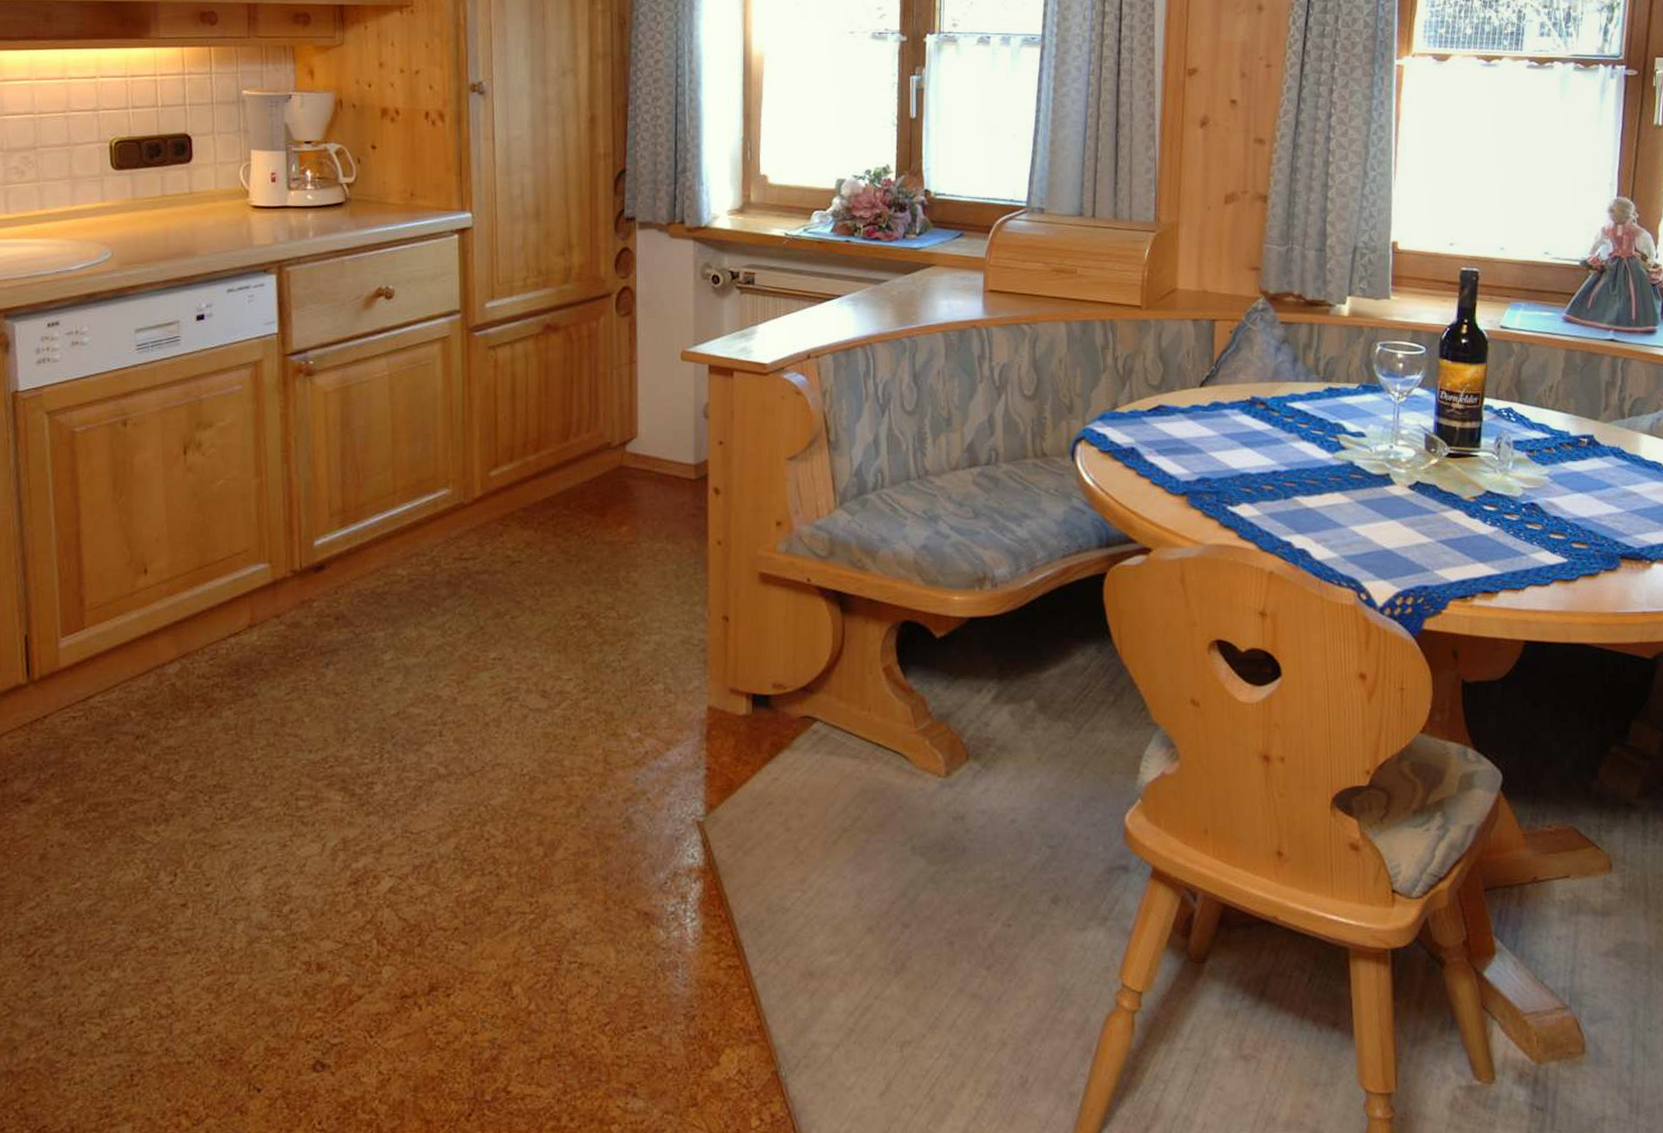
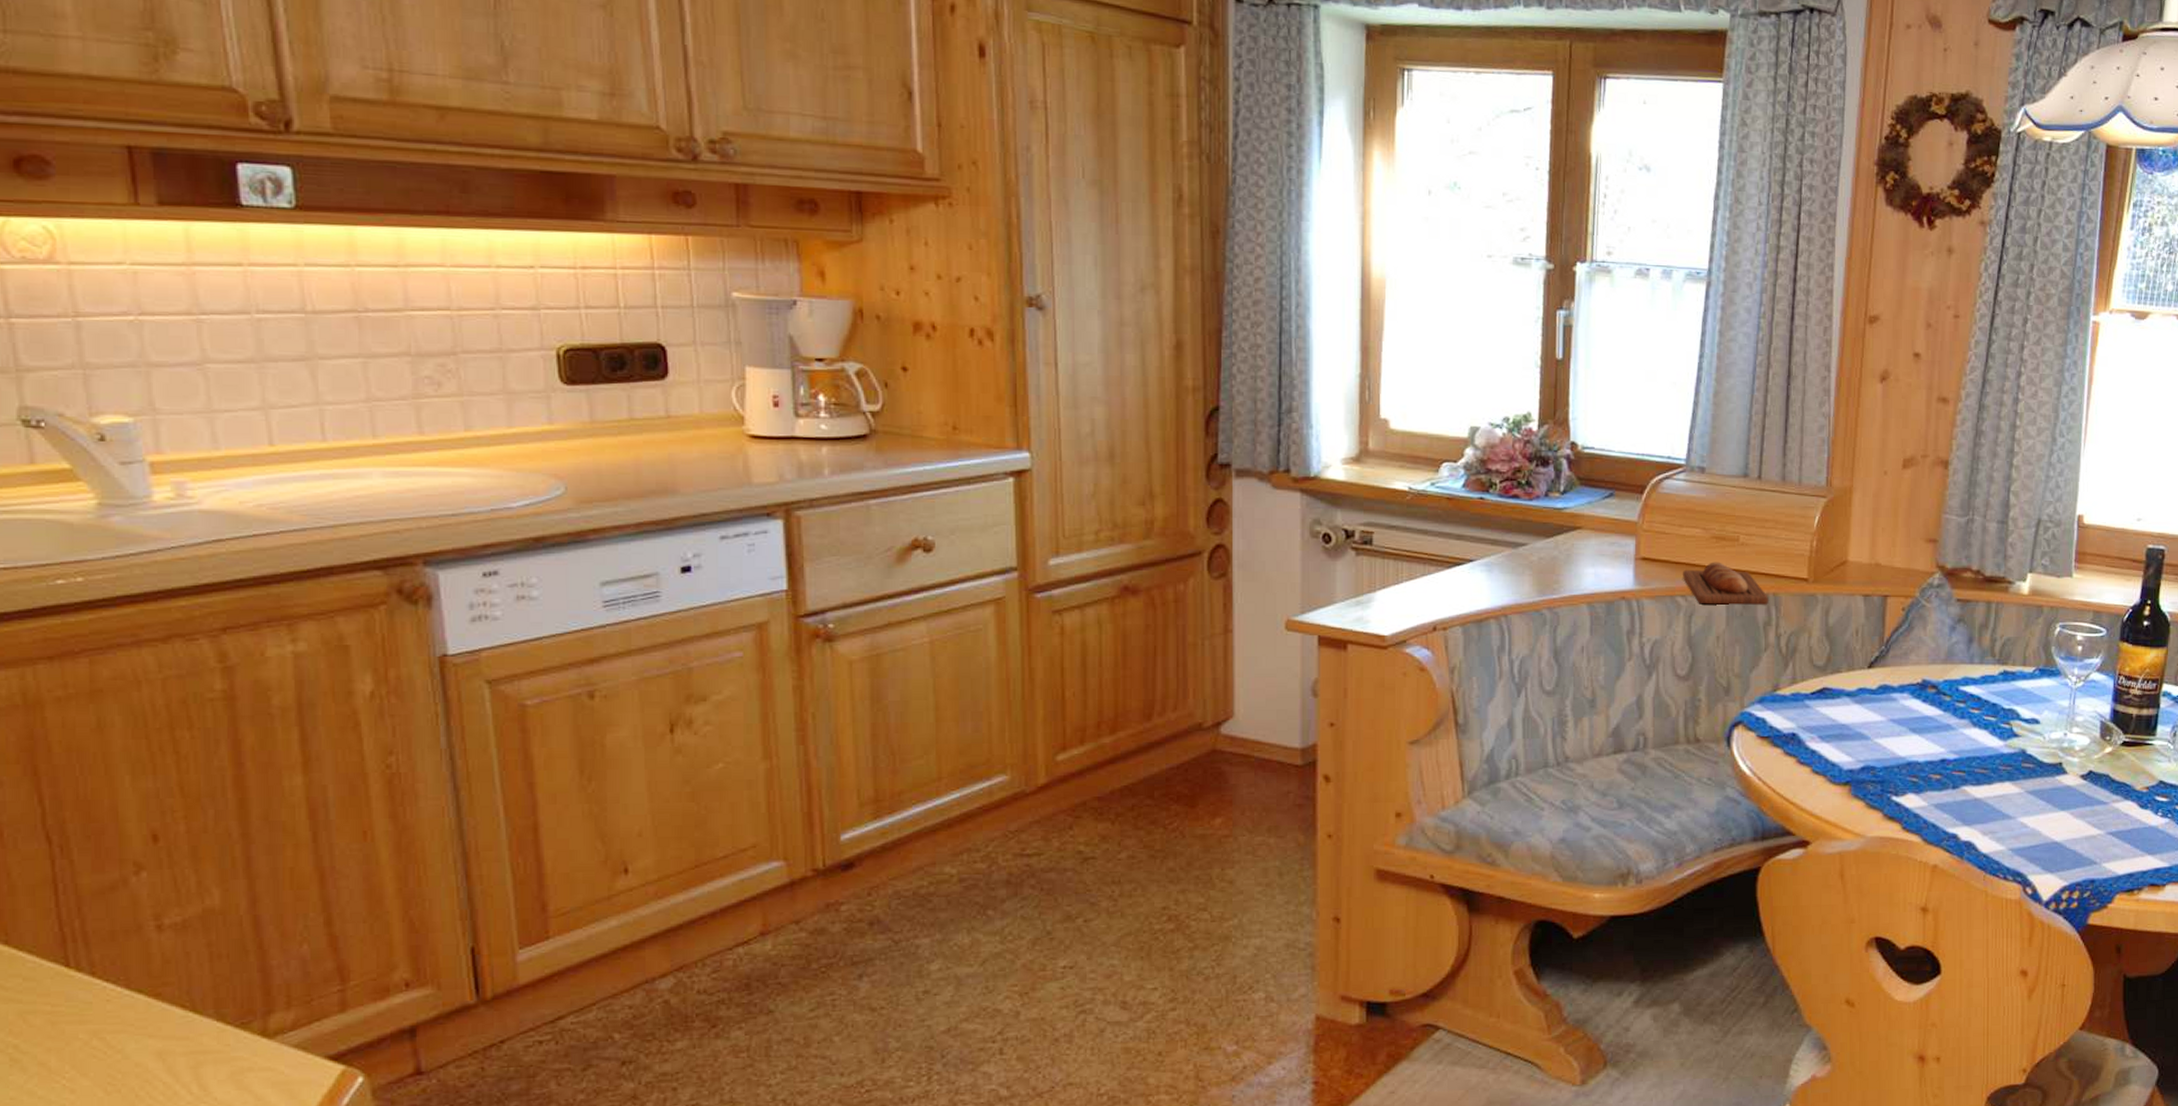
bread loaf: none [1027,292,1105,331] -> present [1683,562,1768,606]

